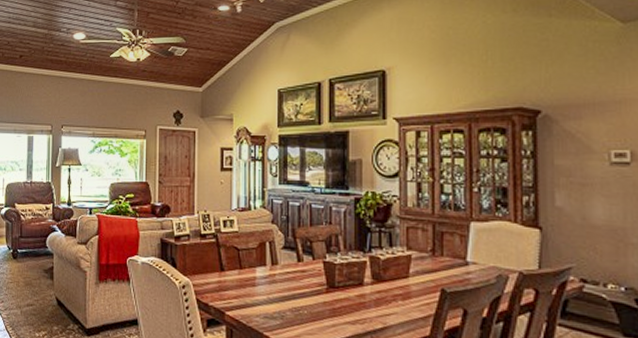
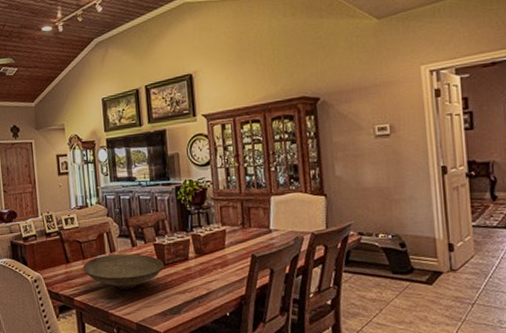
decorative bowl: none [238,267,333,311] -> present [82,253,164,290]

